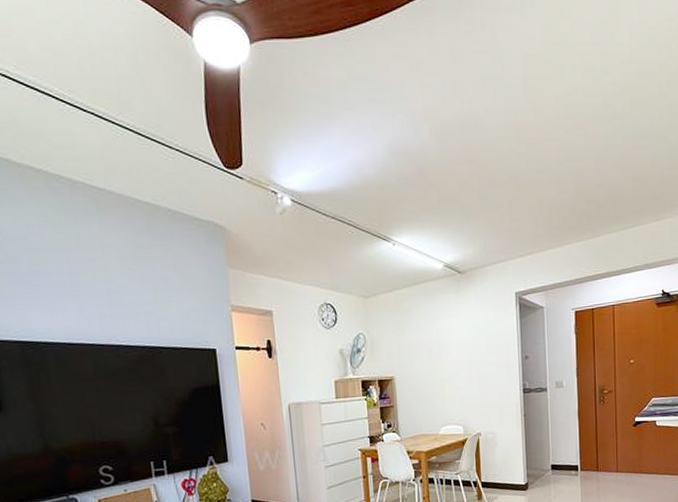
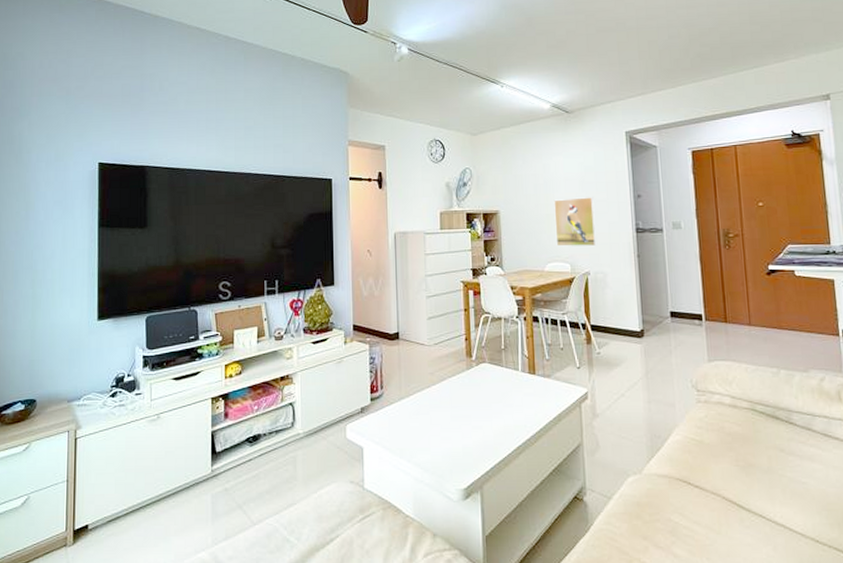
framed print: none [447,359,487,410] -> present [554,197,596,247]

